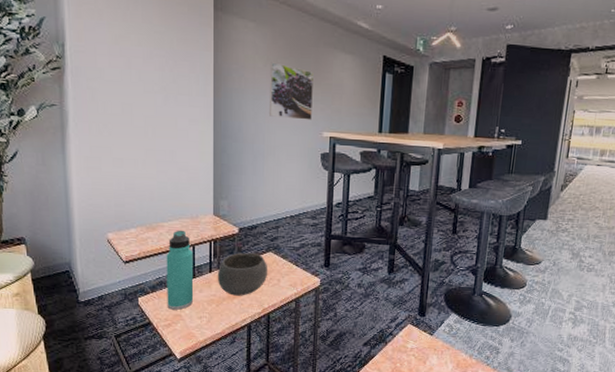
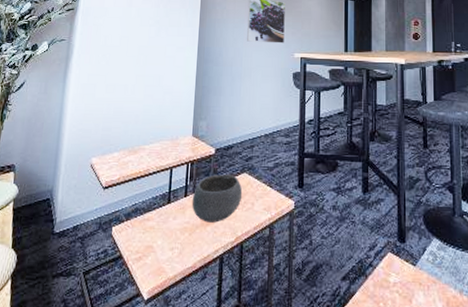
thermos bottle: present [166,230,194,310] -> none [140,152,171,240]

